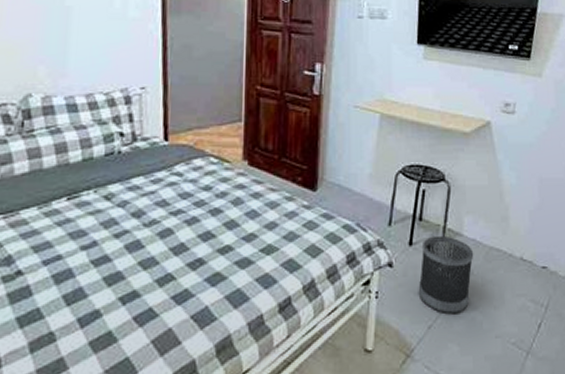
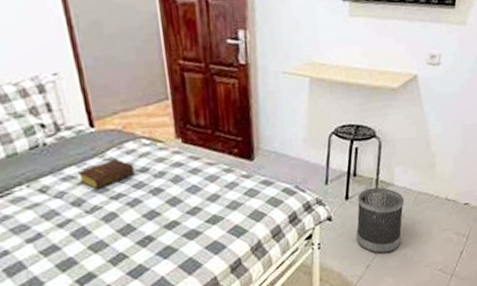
bible: none [144,175,198,204] -> present [78,159,135,190]

